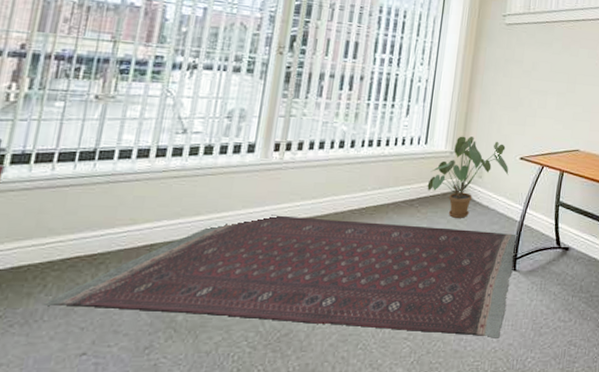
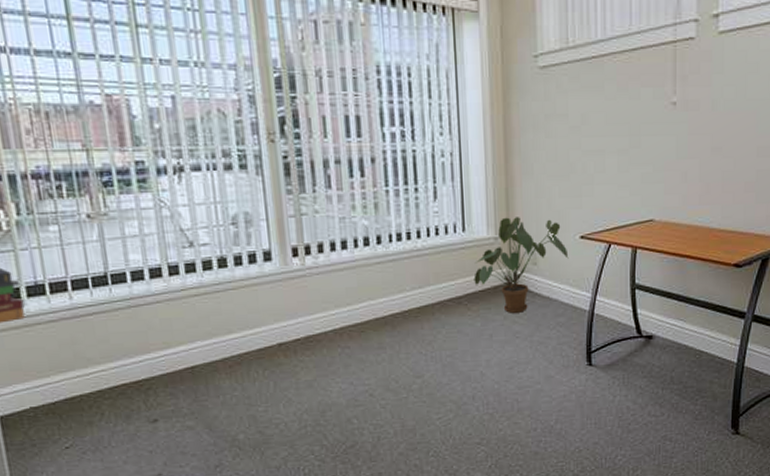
area rug: present [41,215,518,338] -> none [105,325,589,438]

